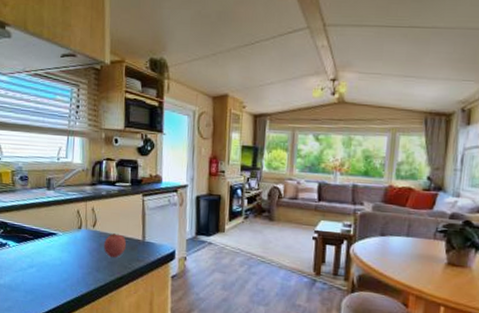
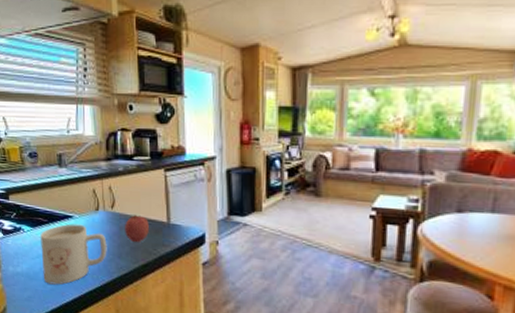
mug: none [24,240,87,296] -> present [40,223,107,285]

